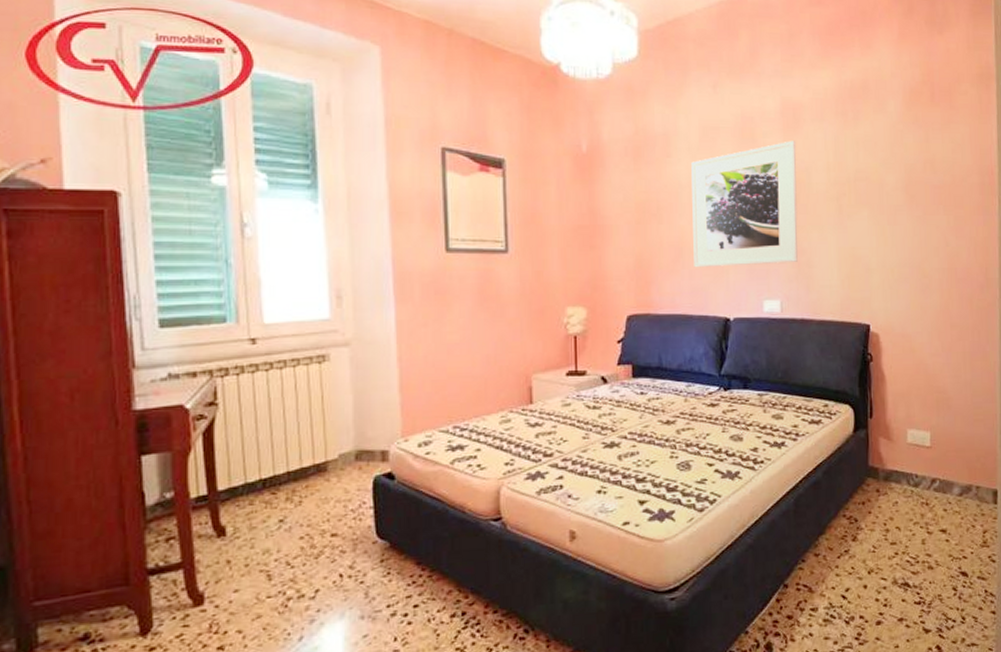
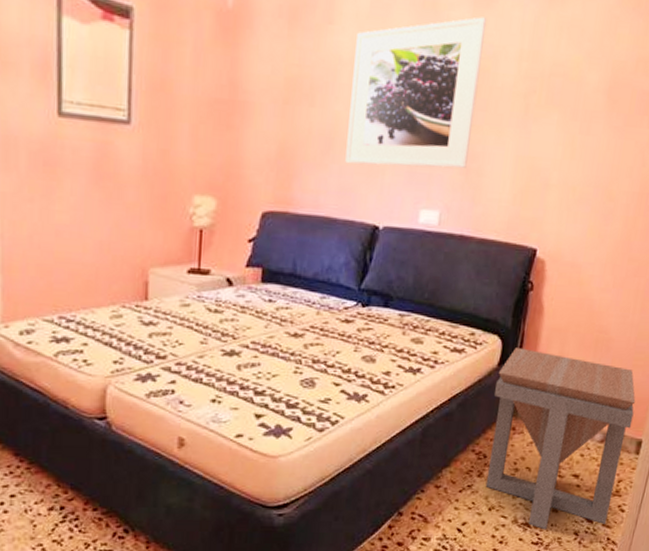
side table: none [855,414,985,589] -> present [485,348,636,530]

